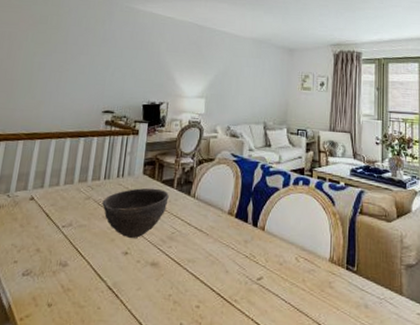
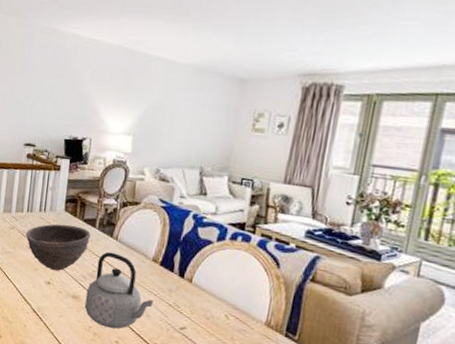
teapot: none [164,210,231,293] -> present [84,251,154,329]

